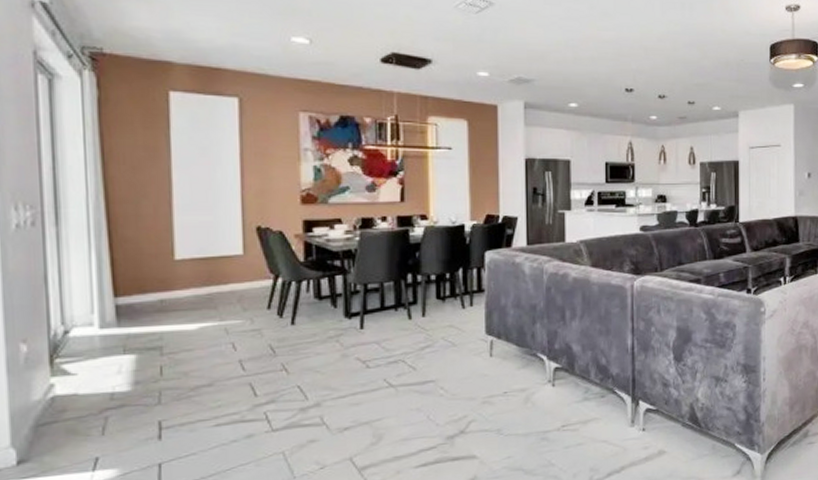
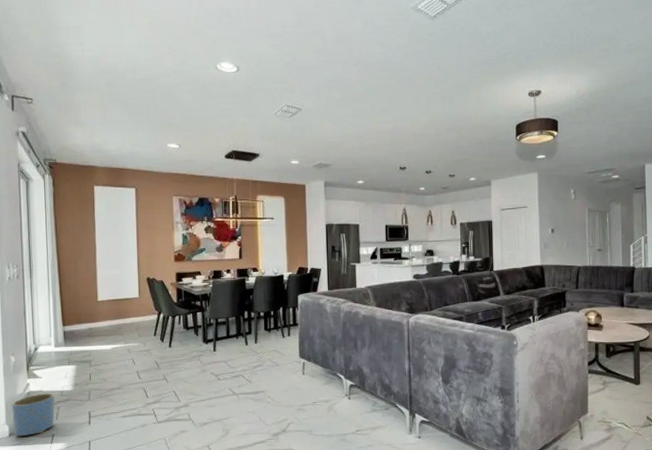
planter: none [22,396,100,465] -> present [12,393,55,437]

